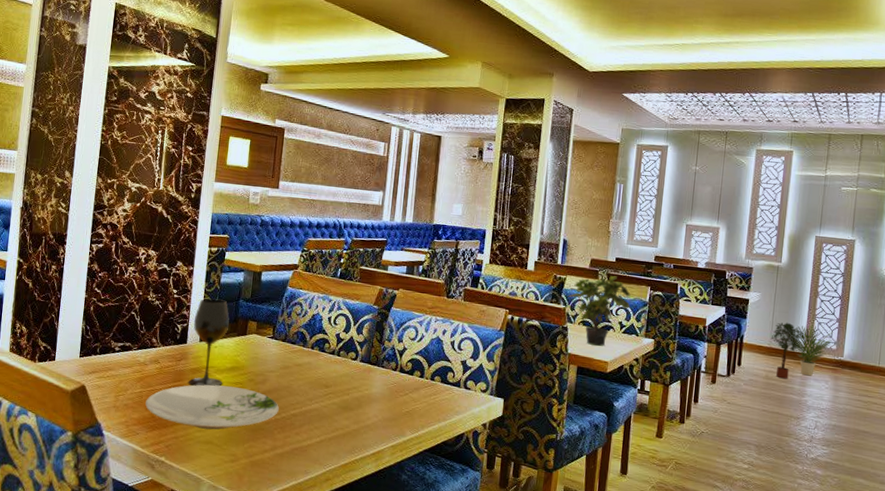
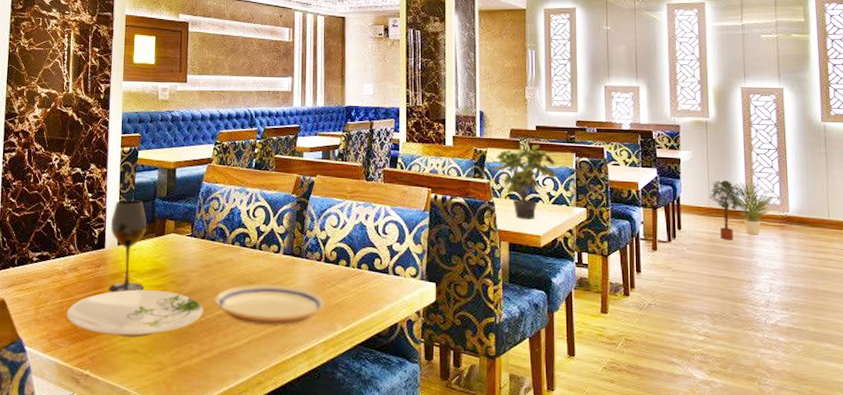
plate: none [291,387,397,429] -> present [215,283,325,326]

